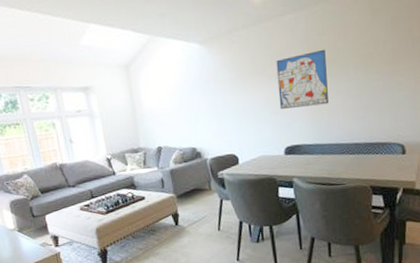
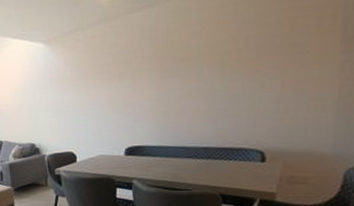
wall art: present [276,49,328,109] -> none [121,47,176,109]

